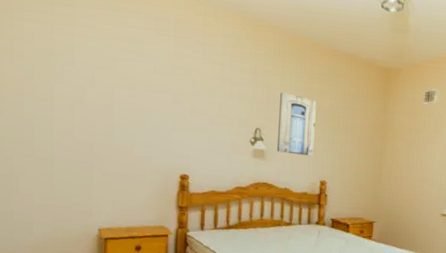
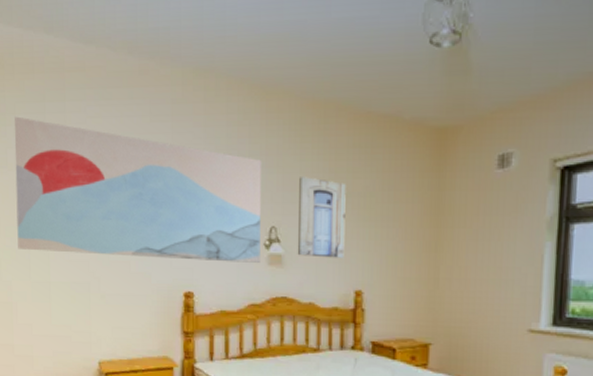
wall art: none [21,13,250,156] -> present [14,116,261,264]

